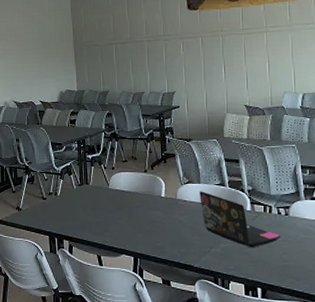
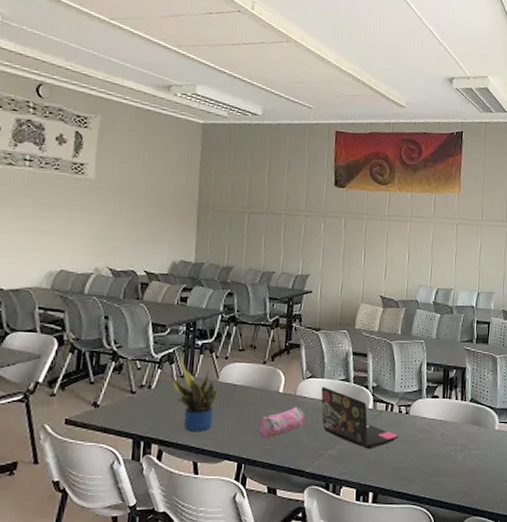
potted plant: none [73,167,110,230] -> present [173,354,218,431]
pencil case: none [147,209,187,237] -> present [258,407,305,439]

